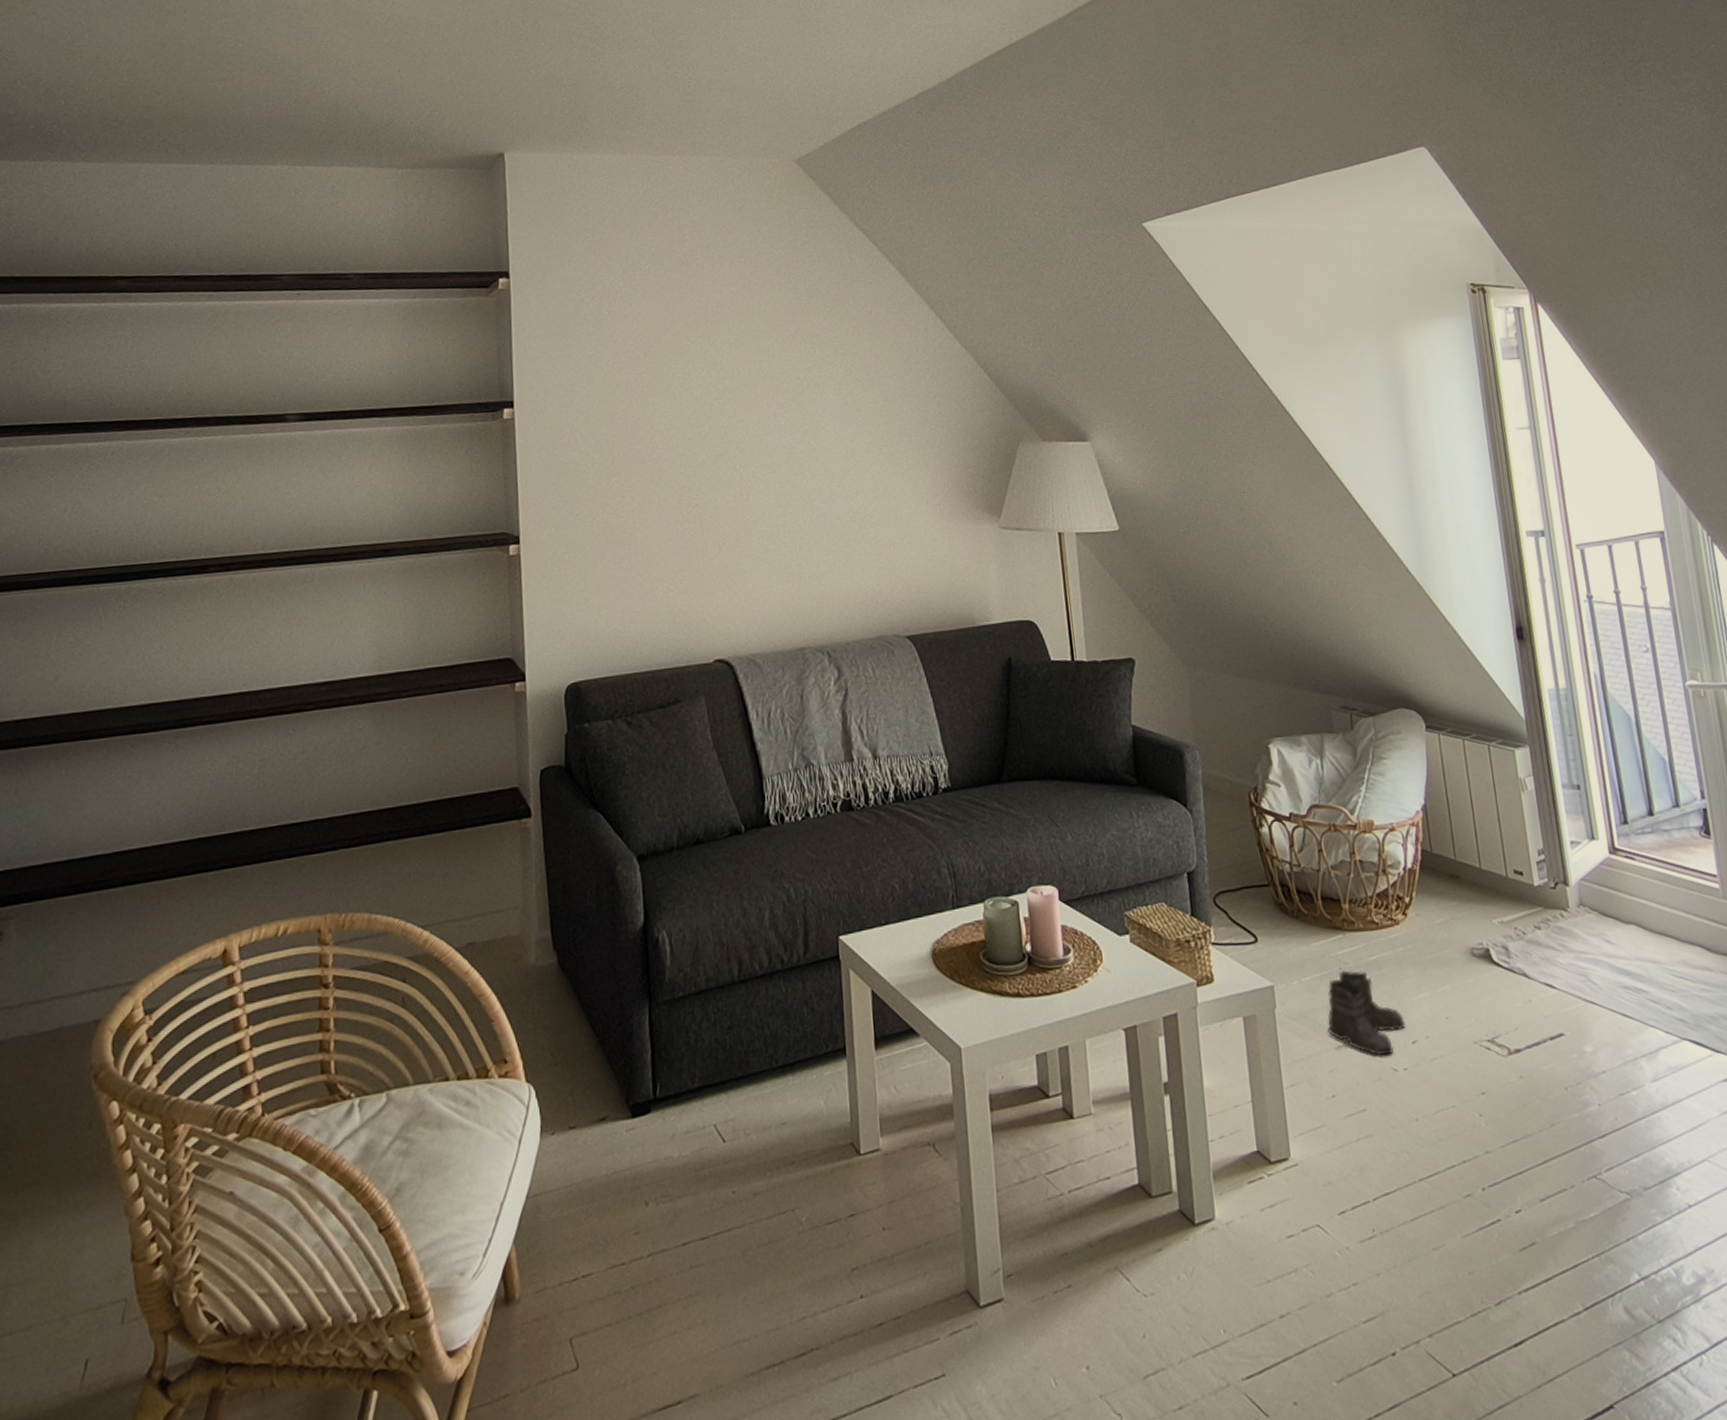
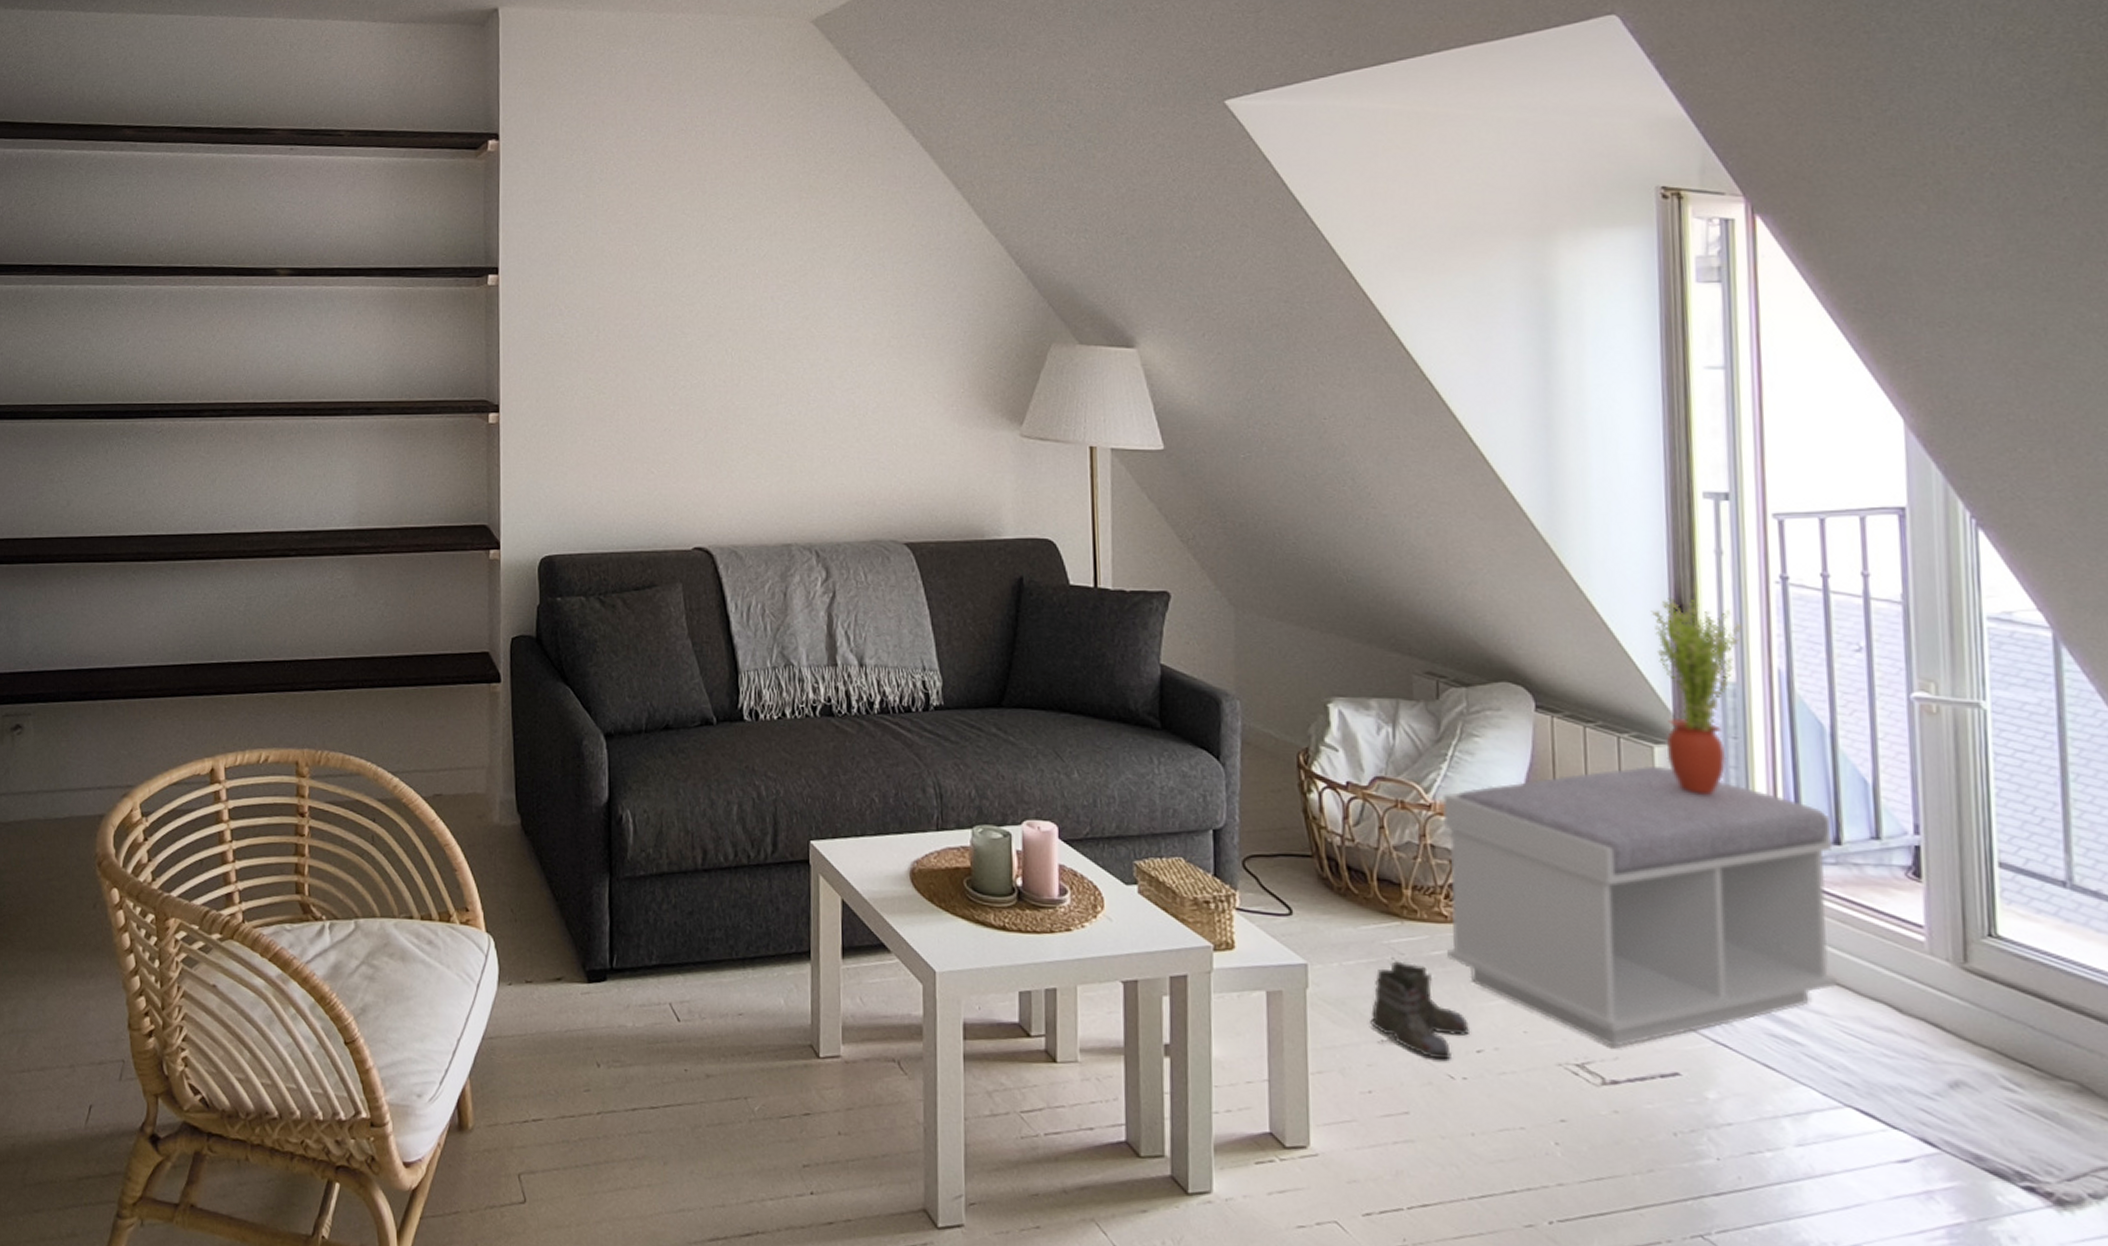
bench: none [1364,766,1664,1021] -> present [1442,765,1837,1048]
potted plant: none [1500,622,1567,787] -> present [1650,598,1742,795]

